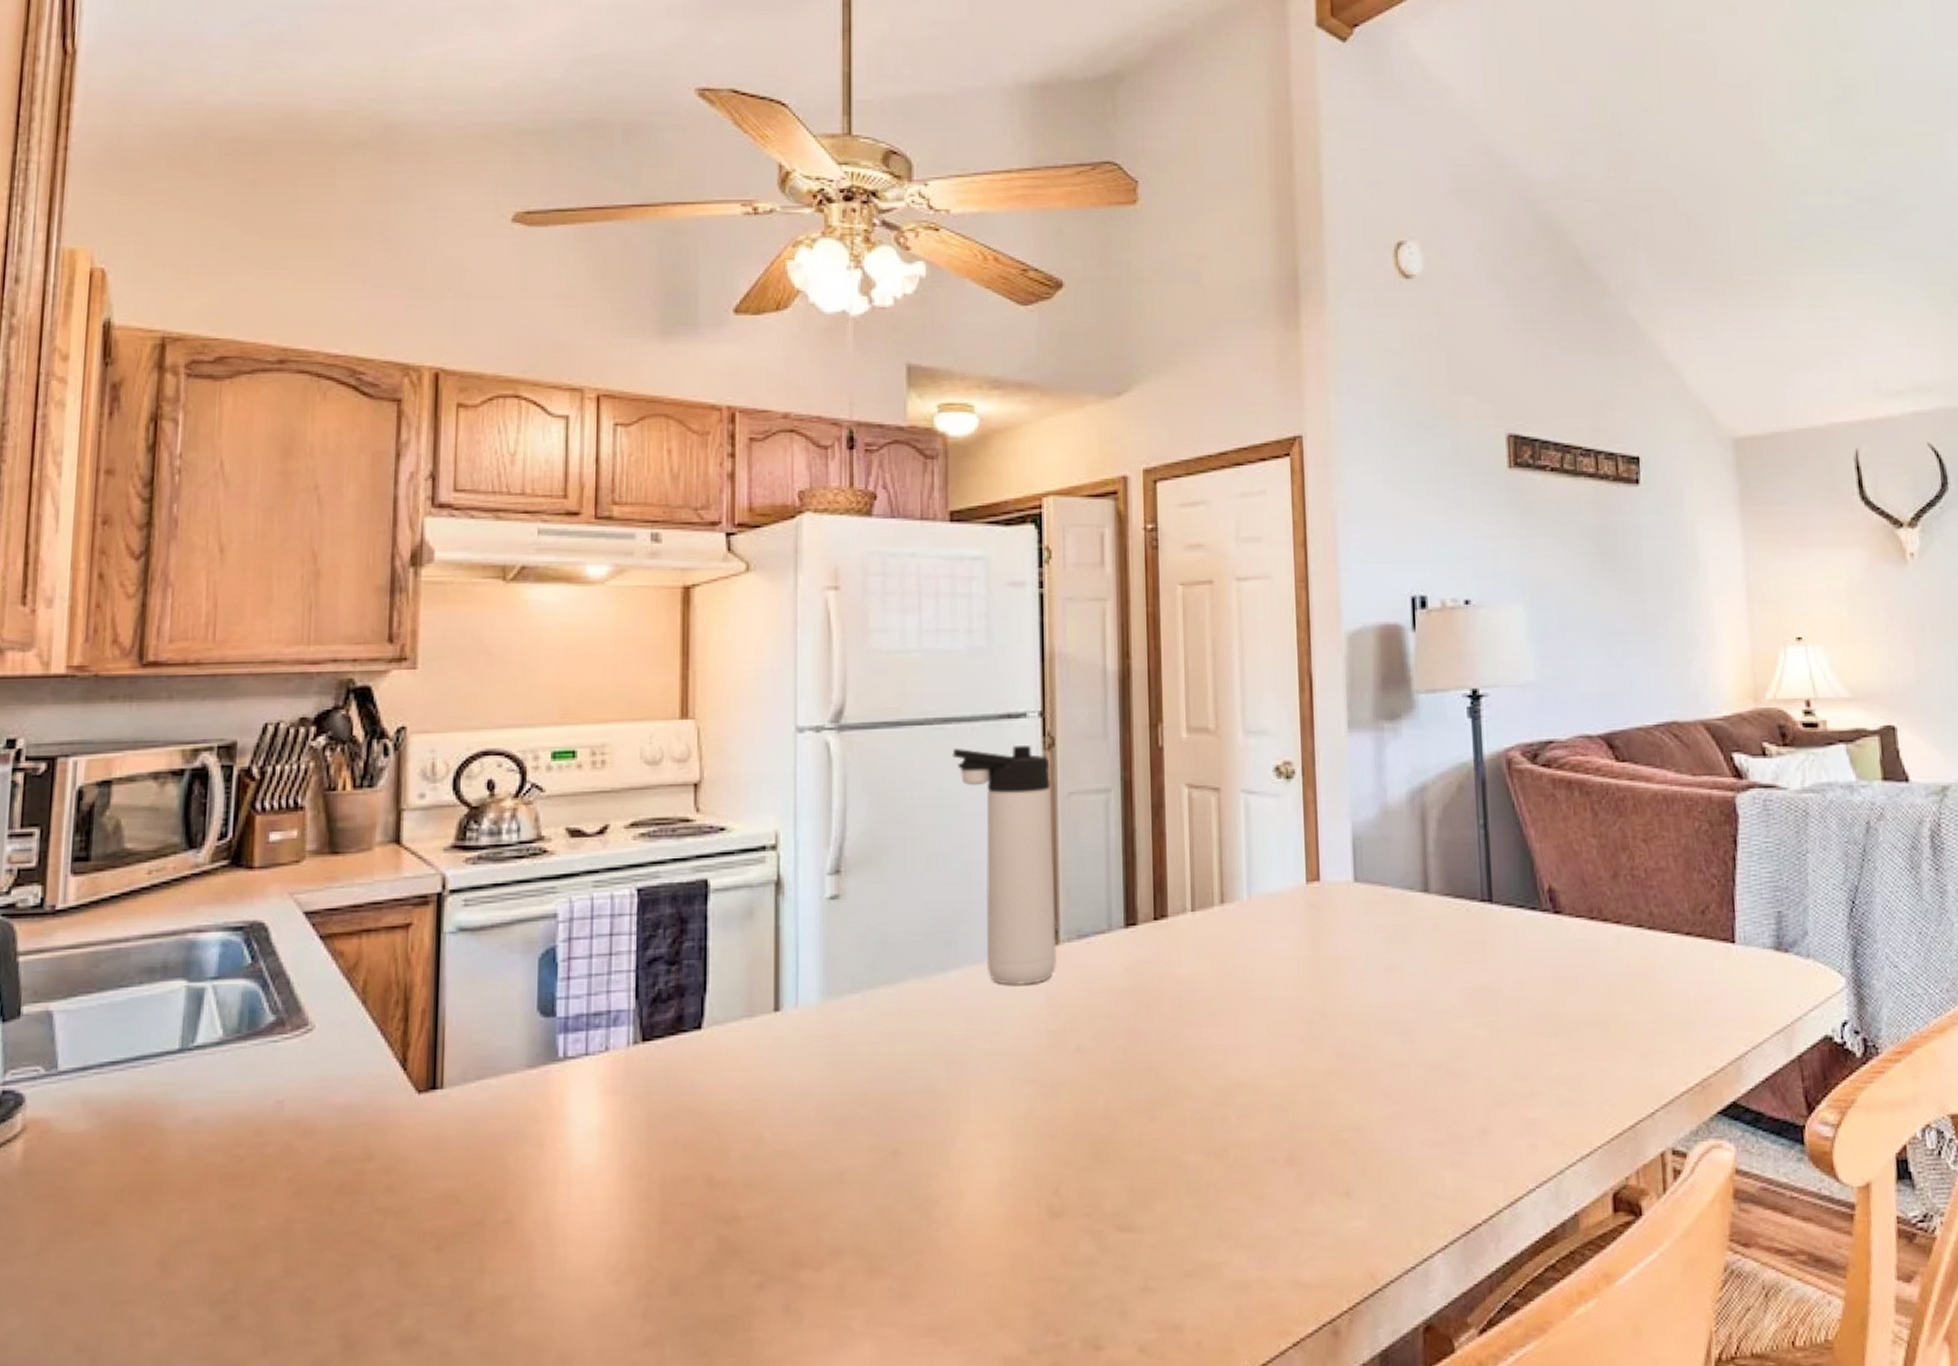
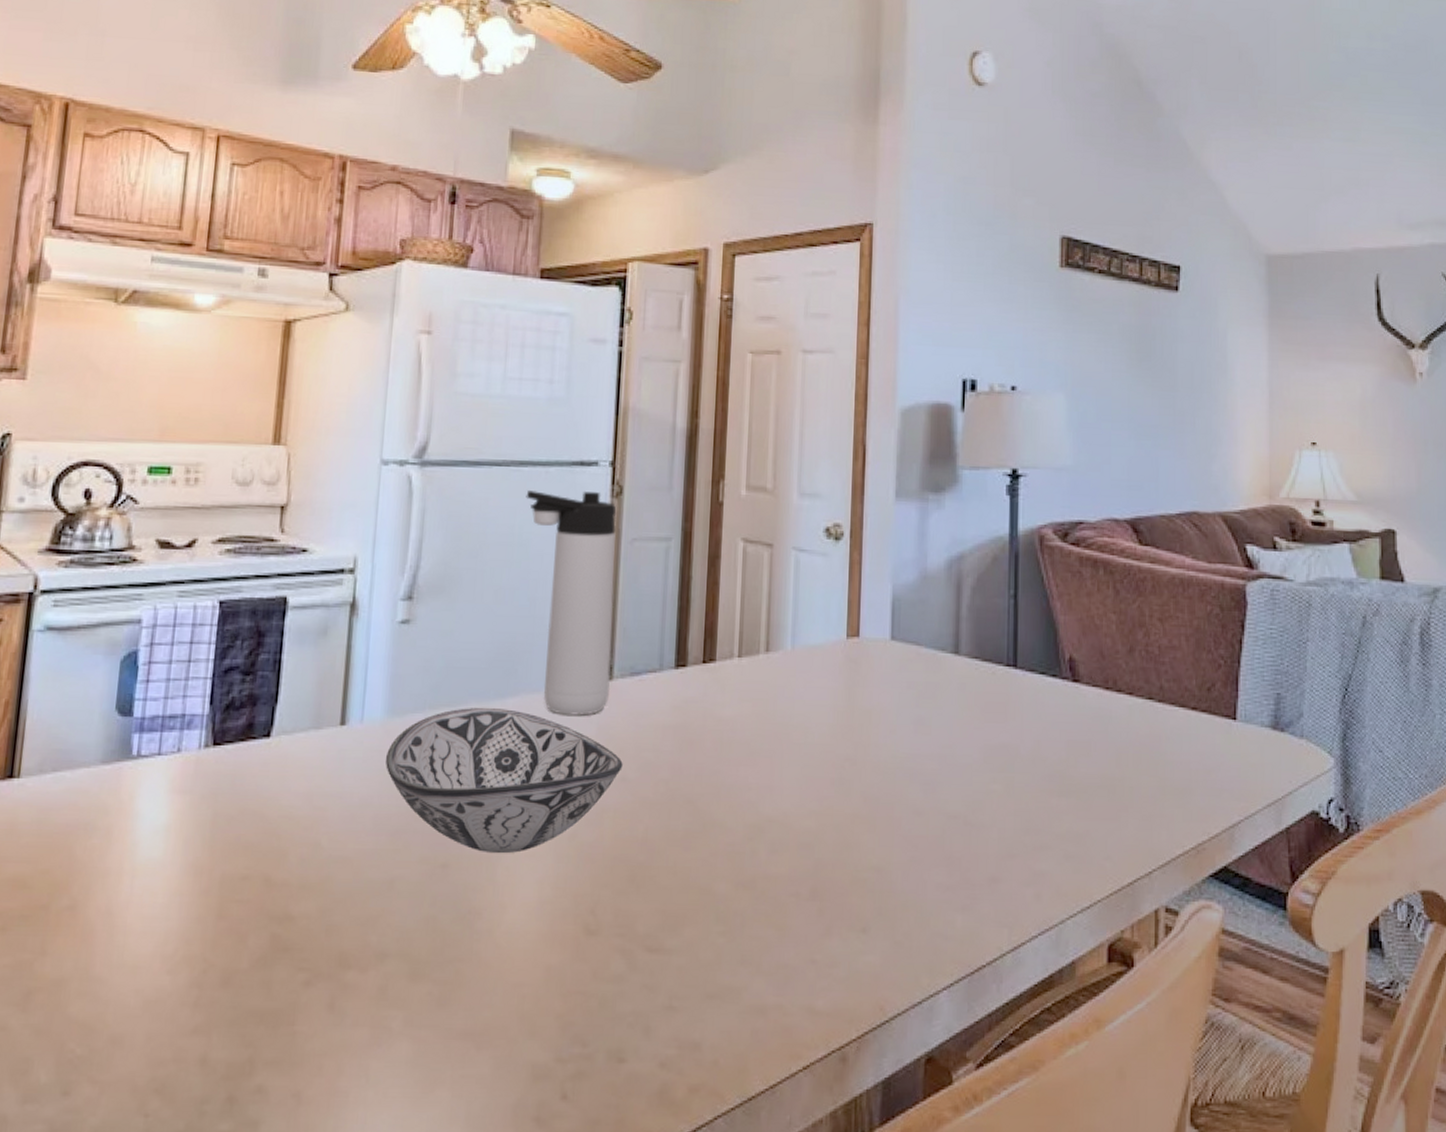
decorative bowl: none [825,982,1077,1137] -> present [385,707,623,854]

